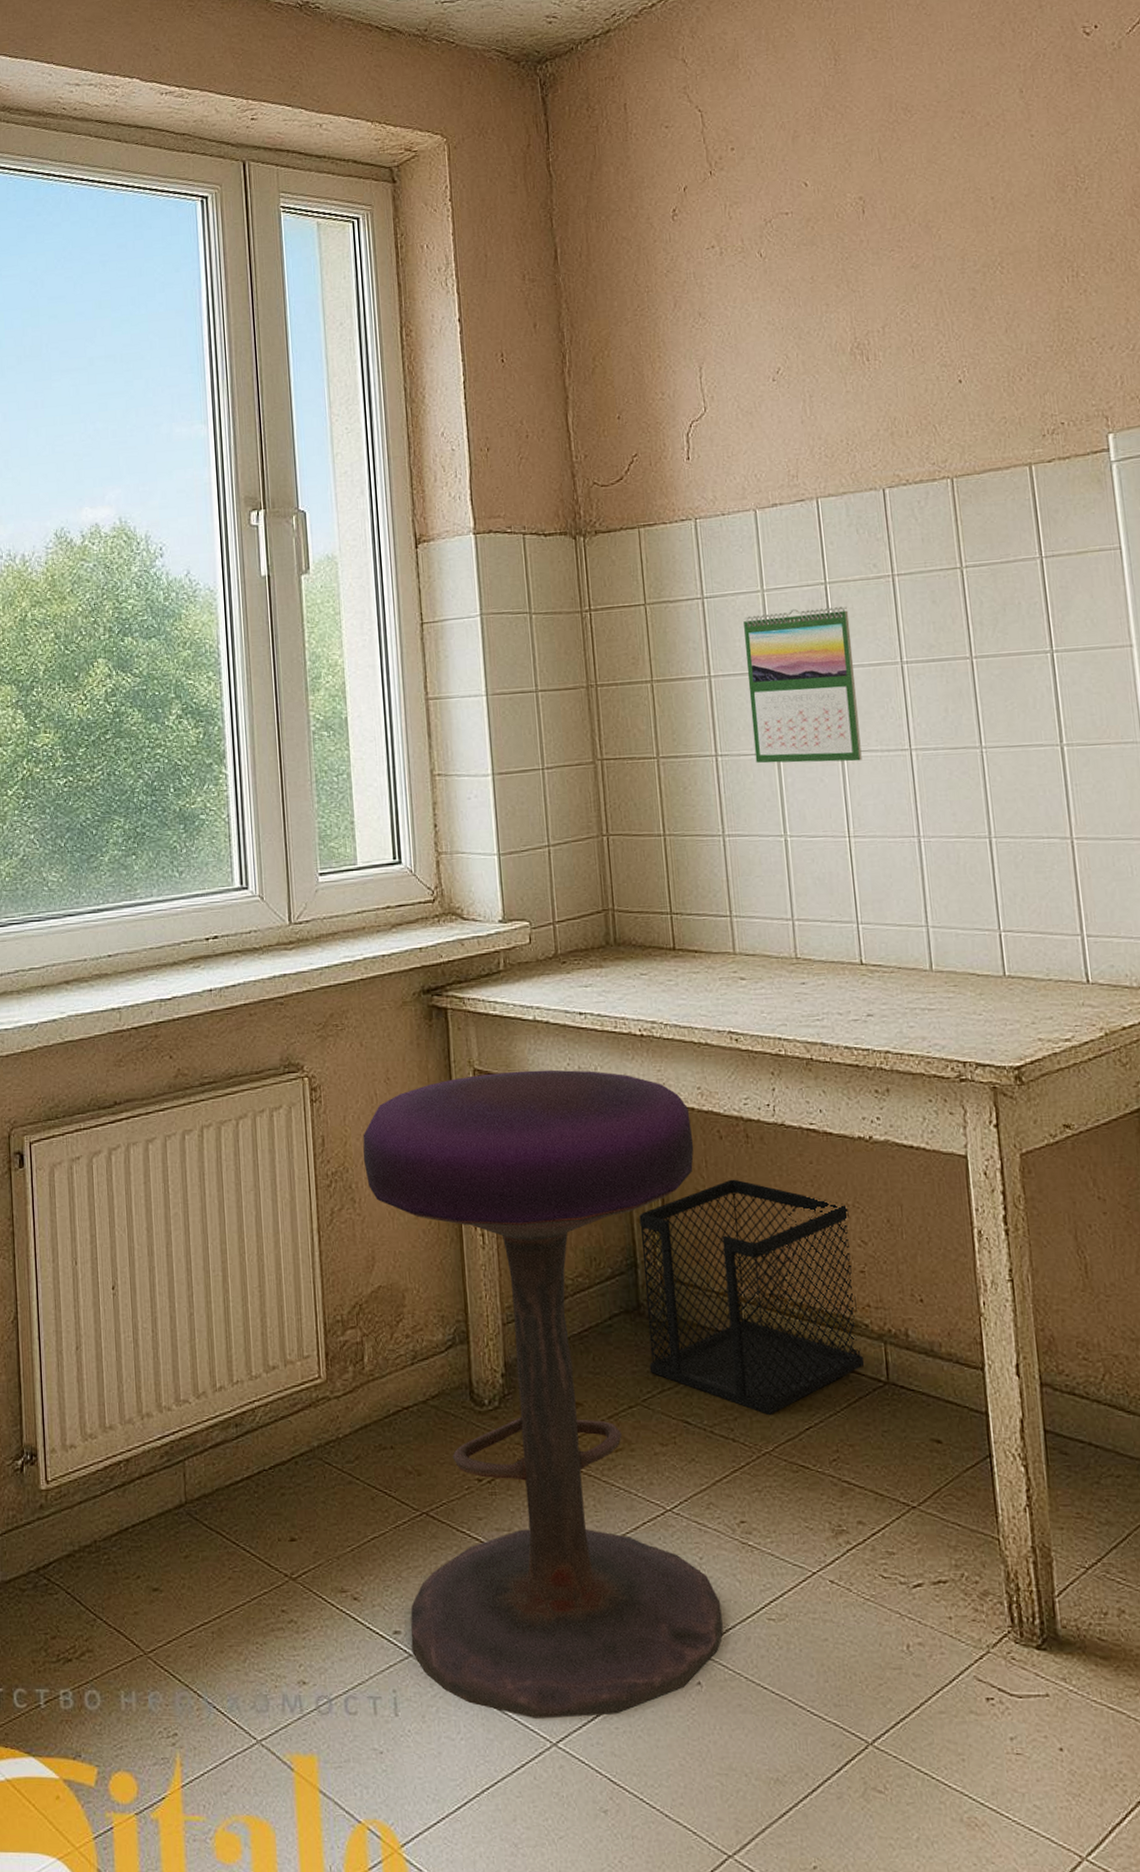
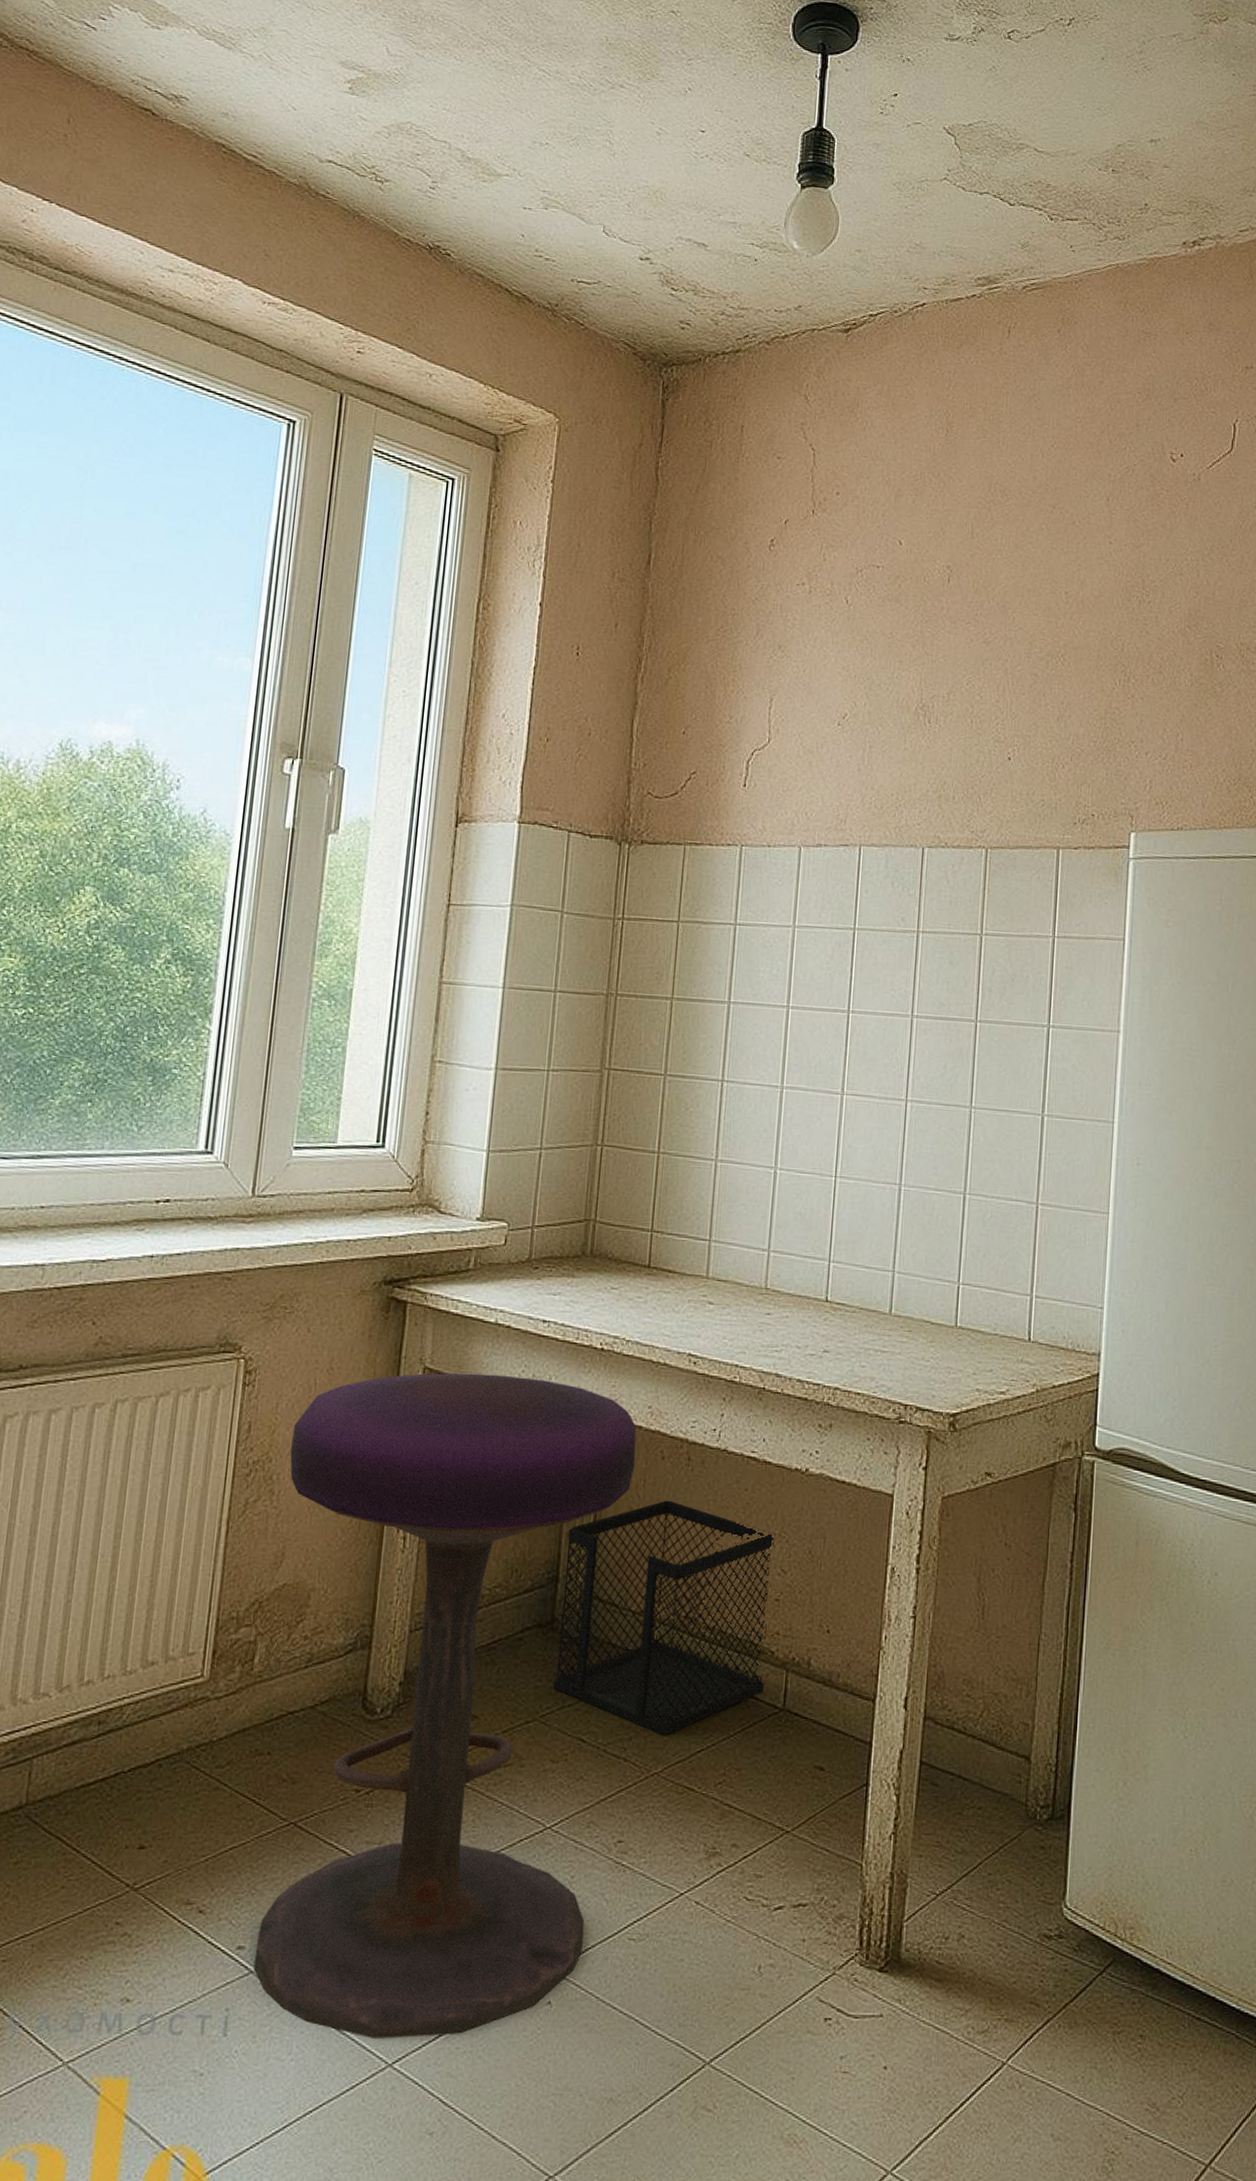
calendar: present [743,606,862,763] -> none [759,948,871,1105]

